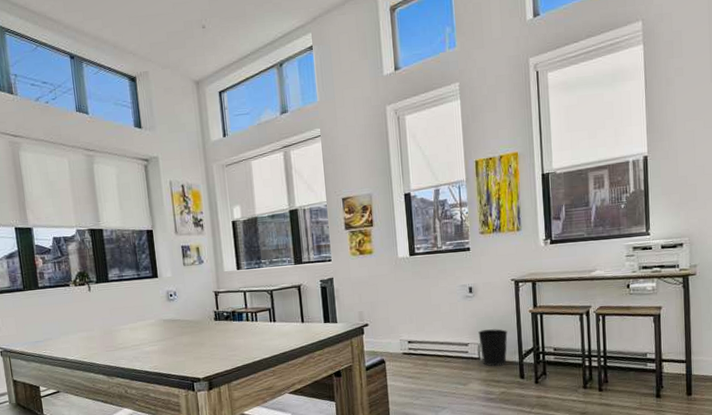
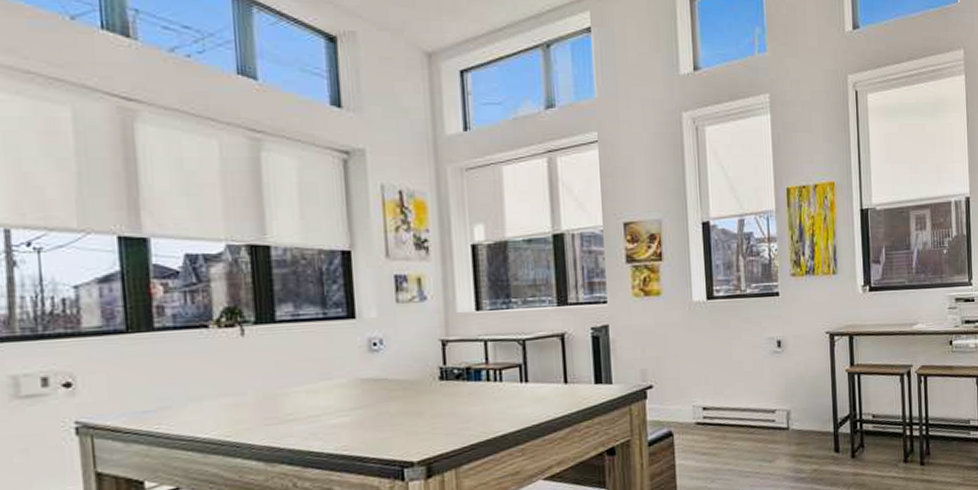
wastebasket: present [478,329,508,367] -> none [787,392,821,438]

